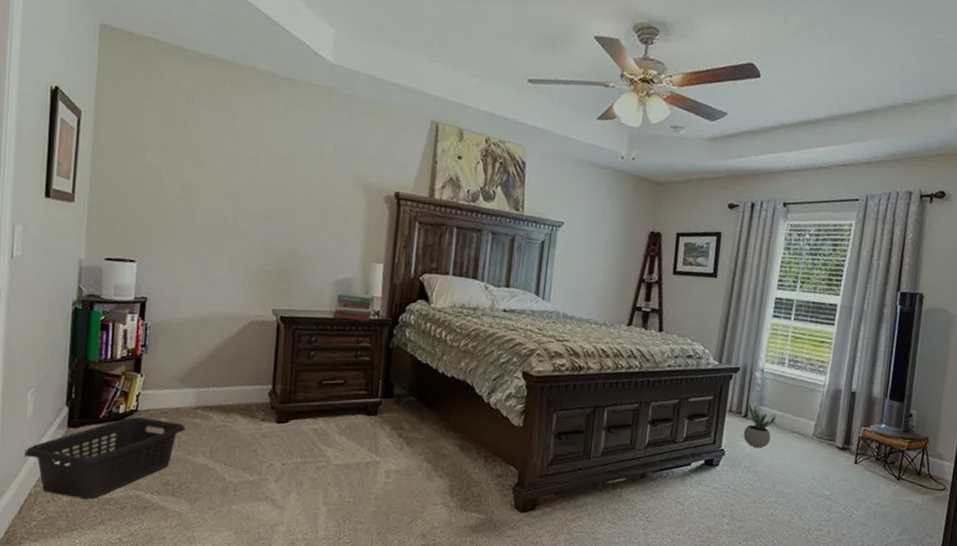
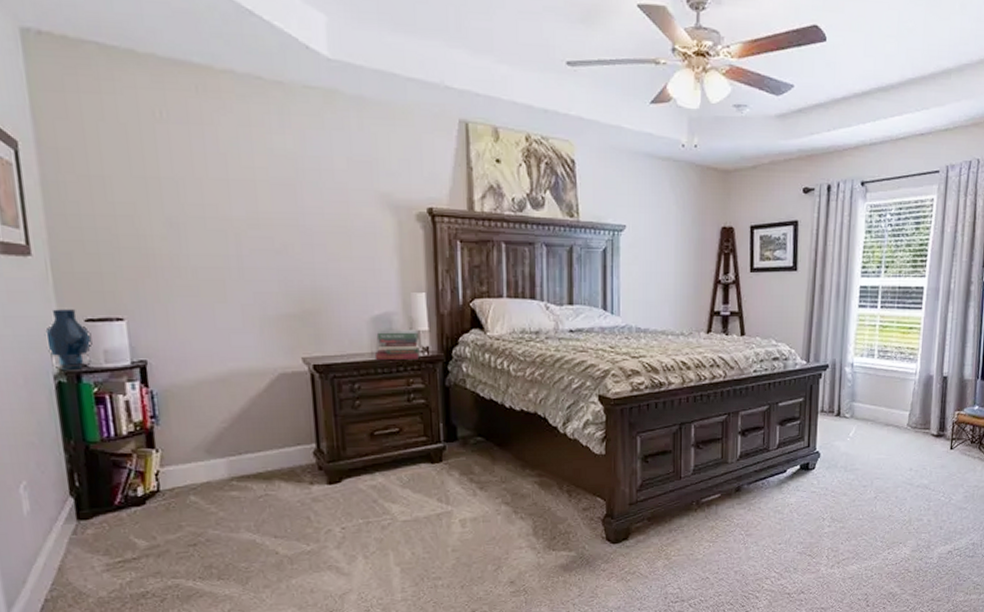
laundry basket: present [25,417,186,499] -> none [30,497,221,597]
vase: none [71,247,108,300] -> present [44,309,92,371]
potted plant: present [743,403,777,448] -> none [837,401,871,446]

